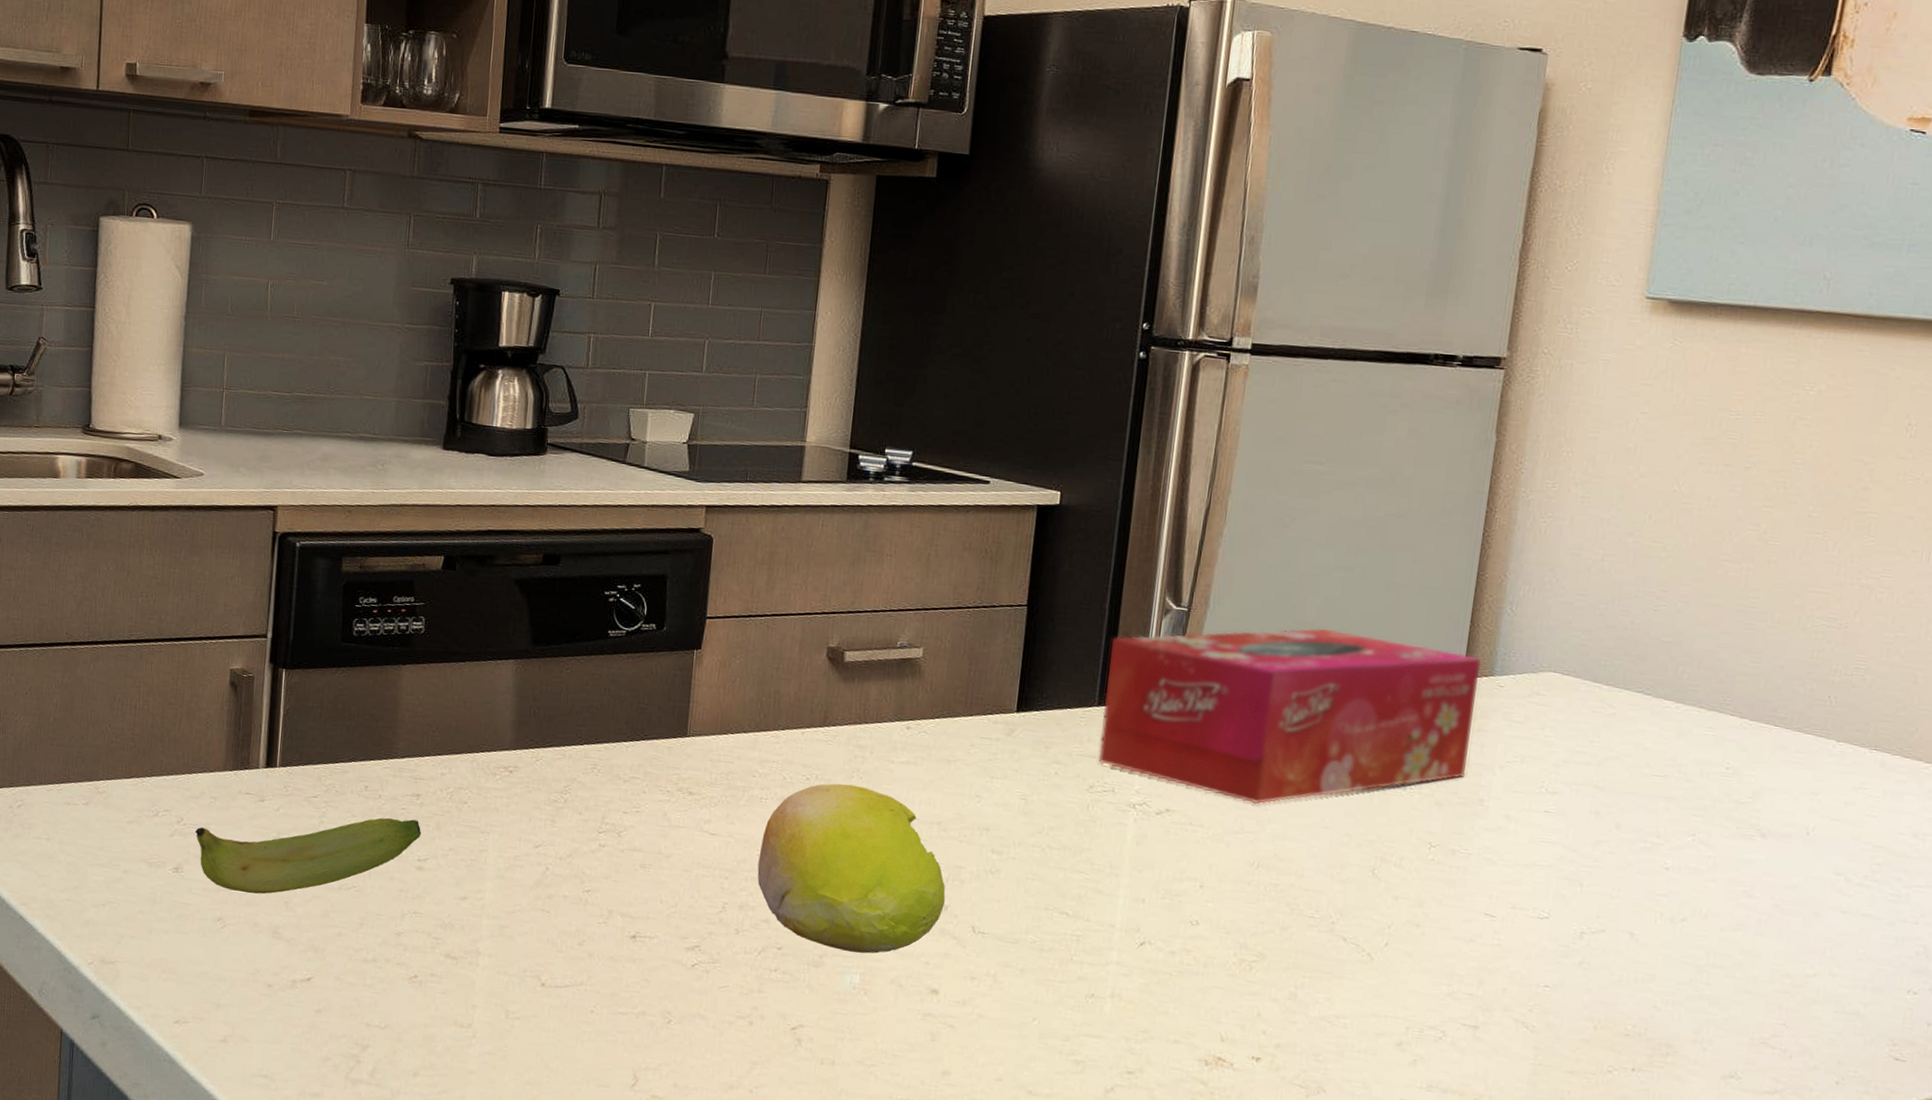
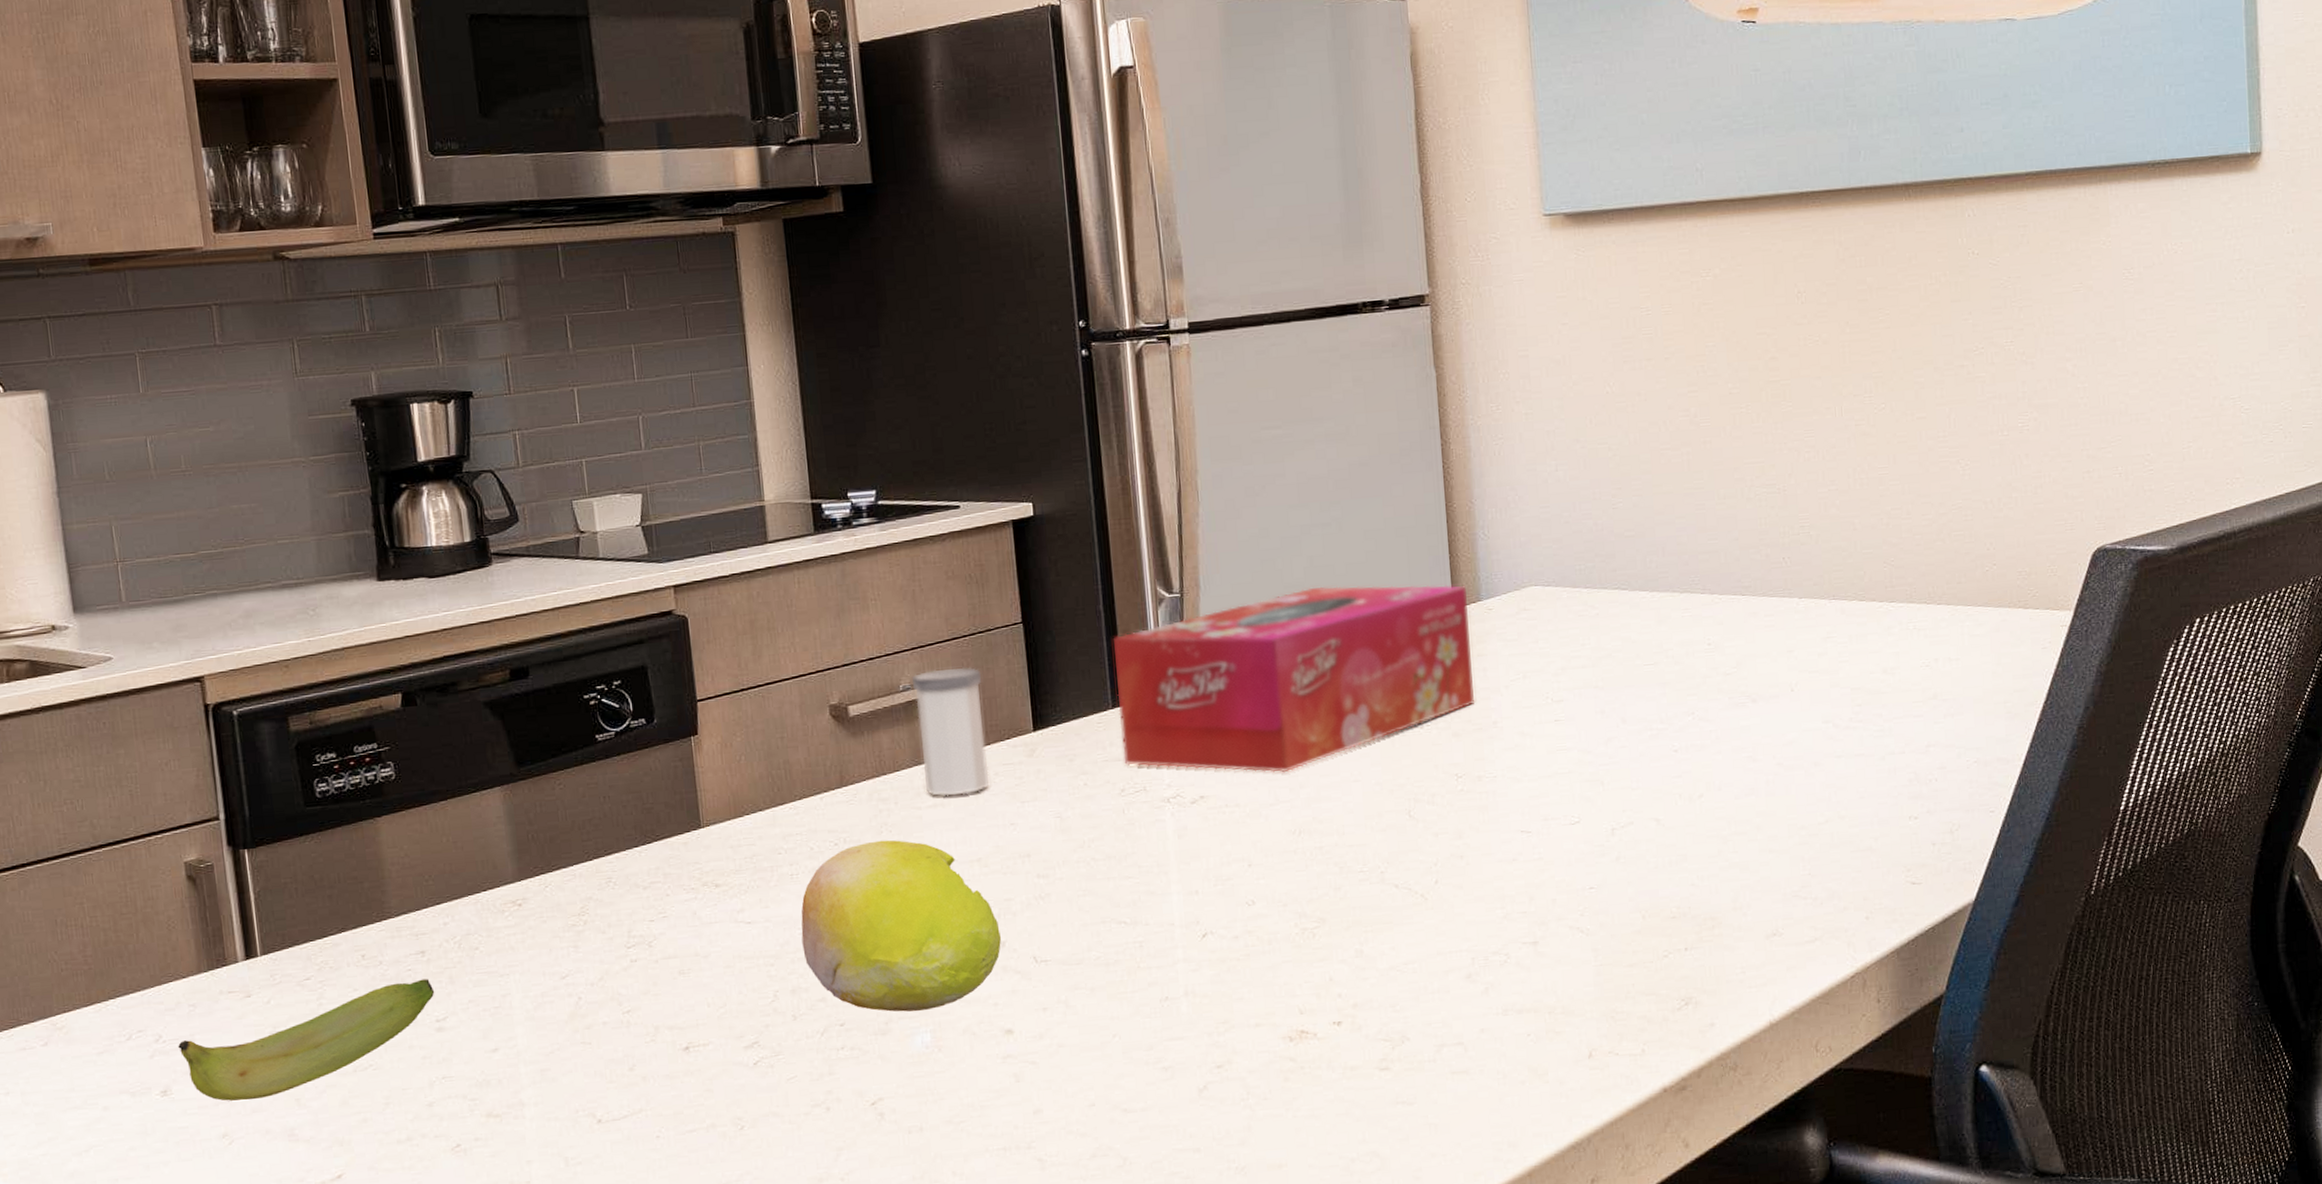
salt shaker: none [903,633,978,759] -> present [911,667,989,797]

